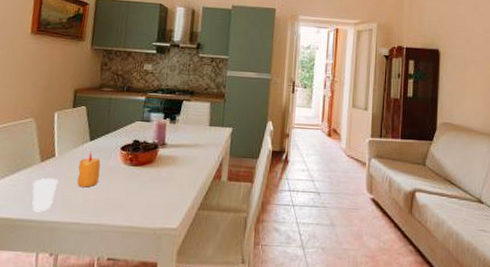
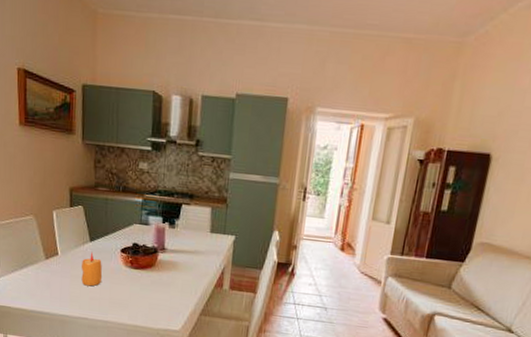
cup: present [32,177,58,212] -> none [40,274,64,306]

